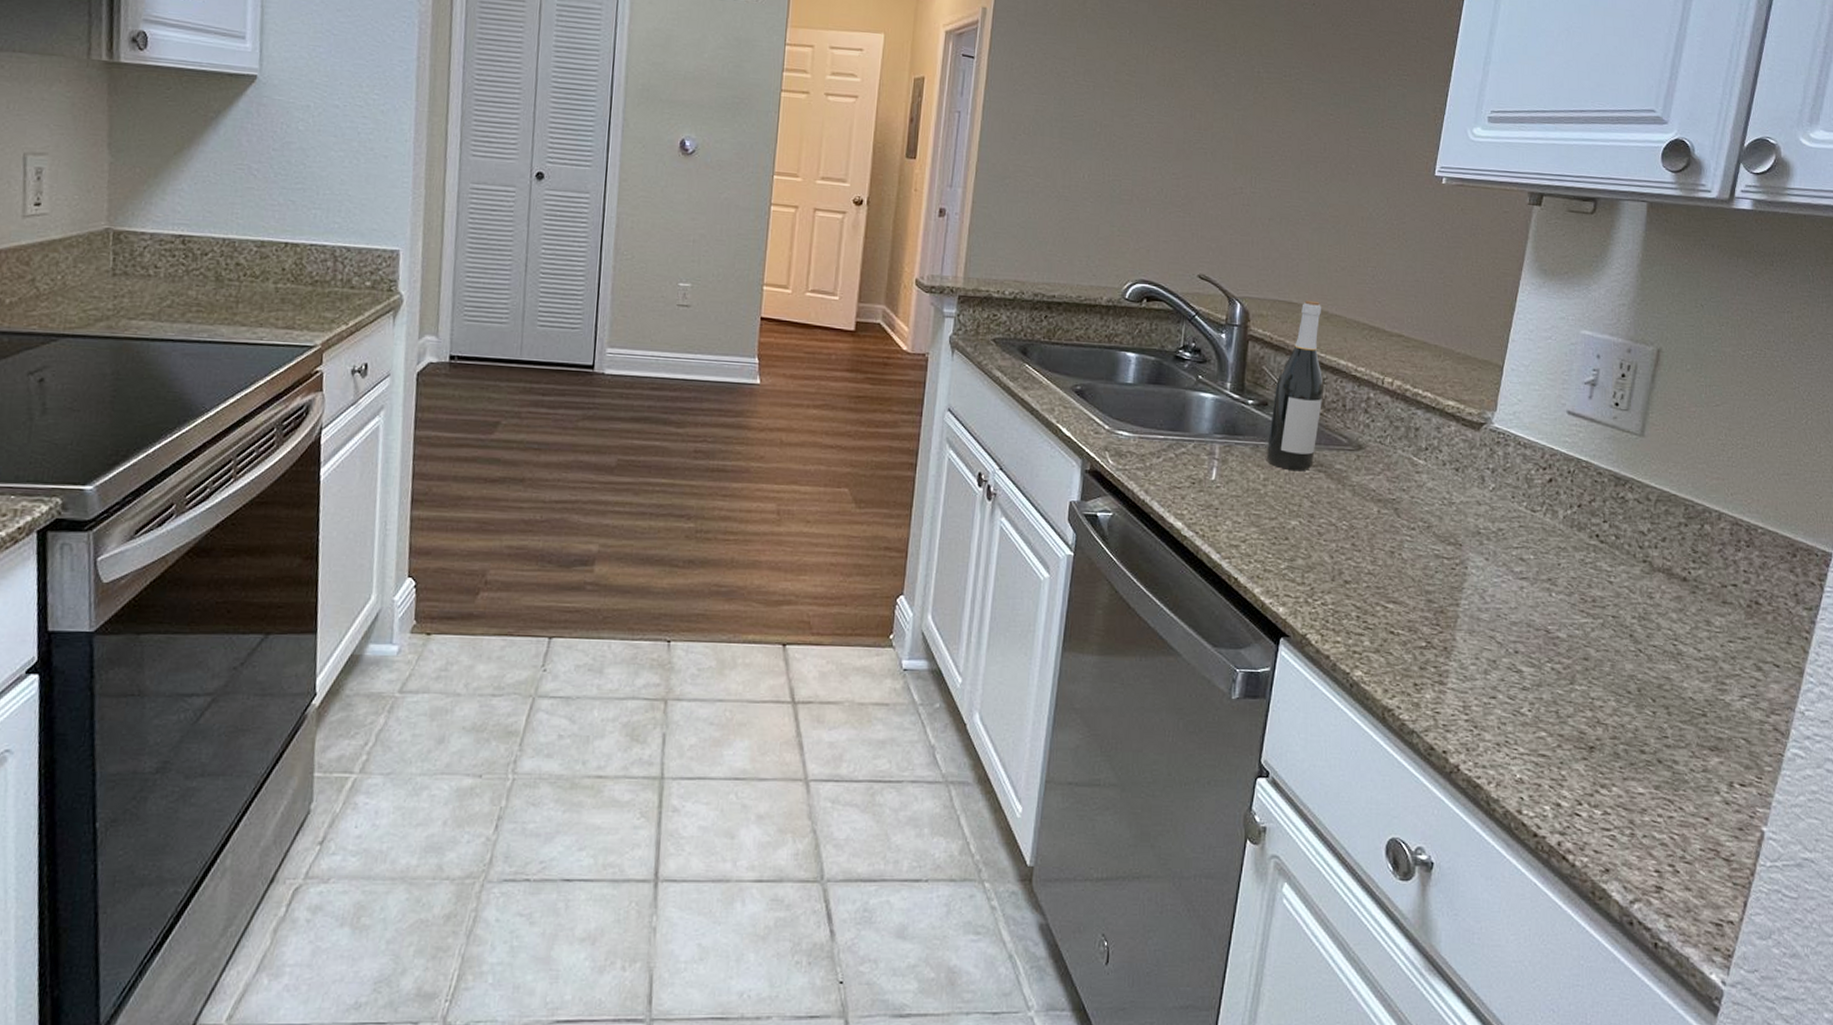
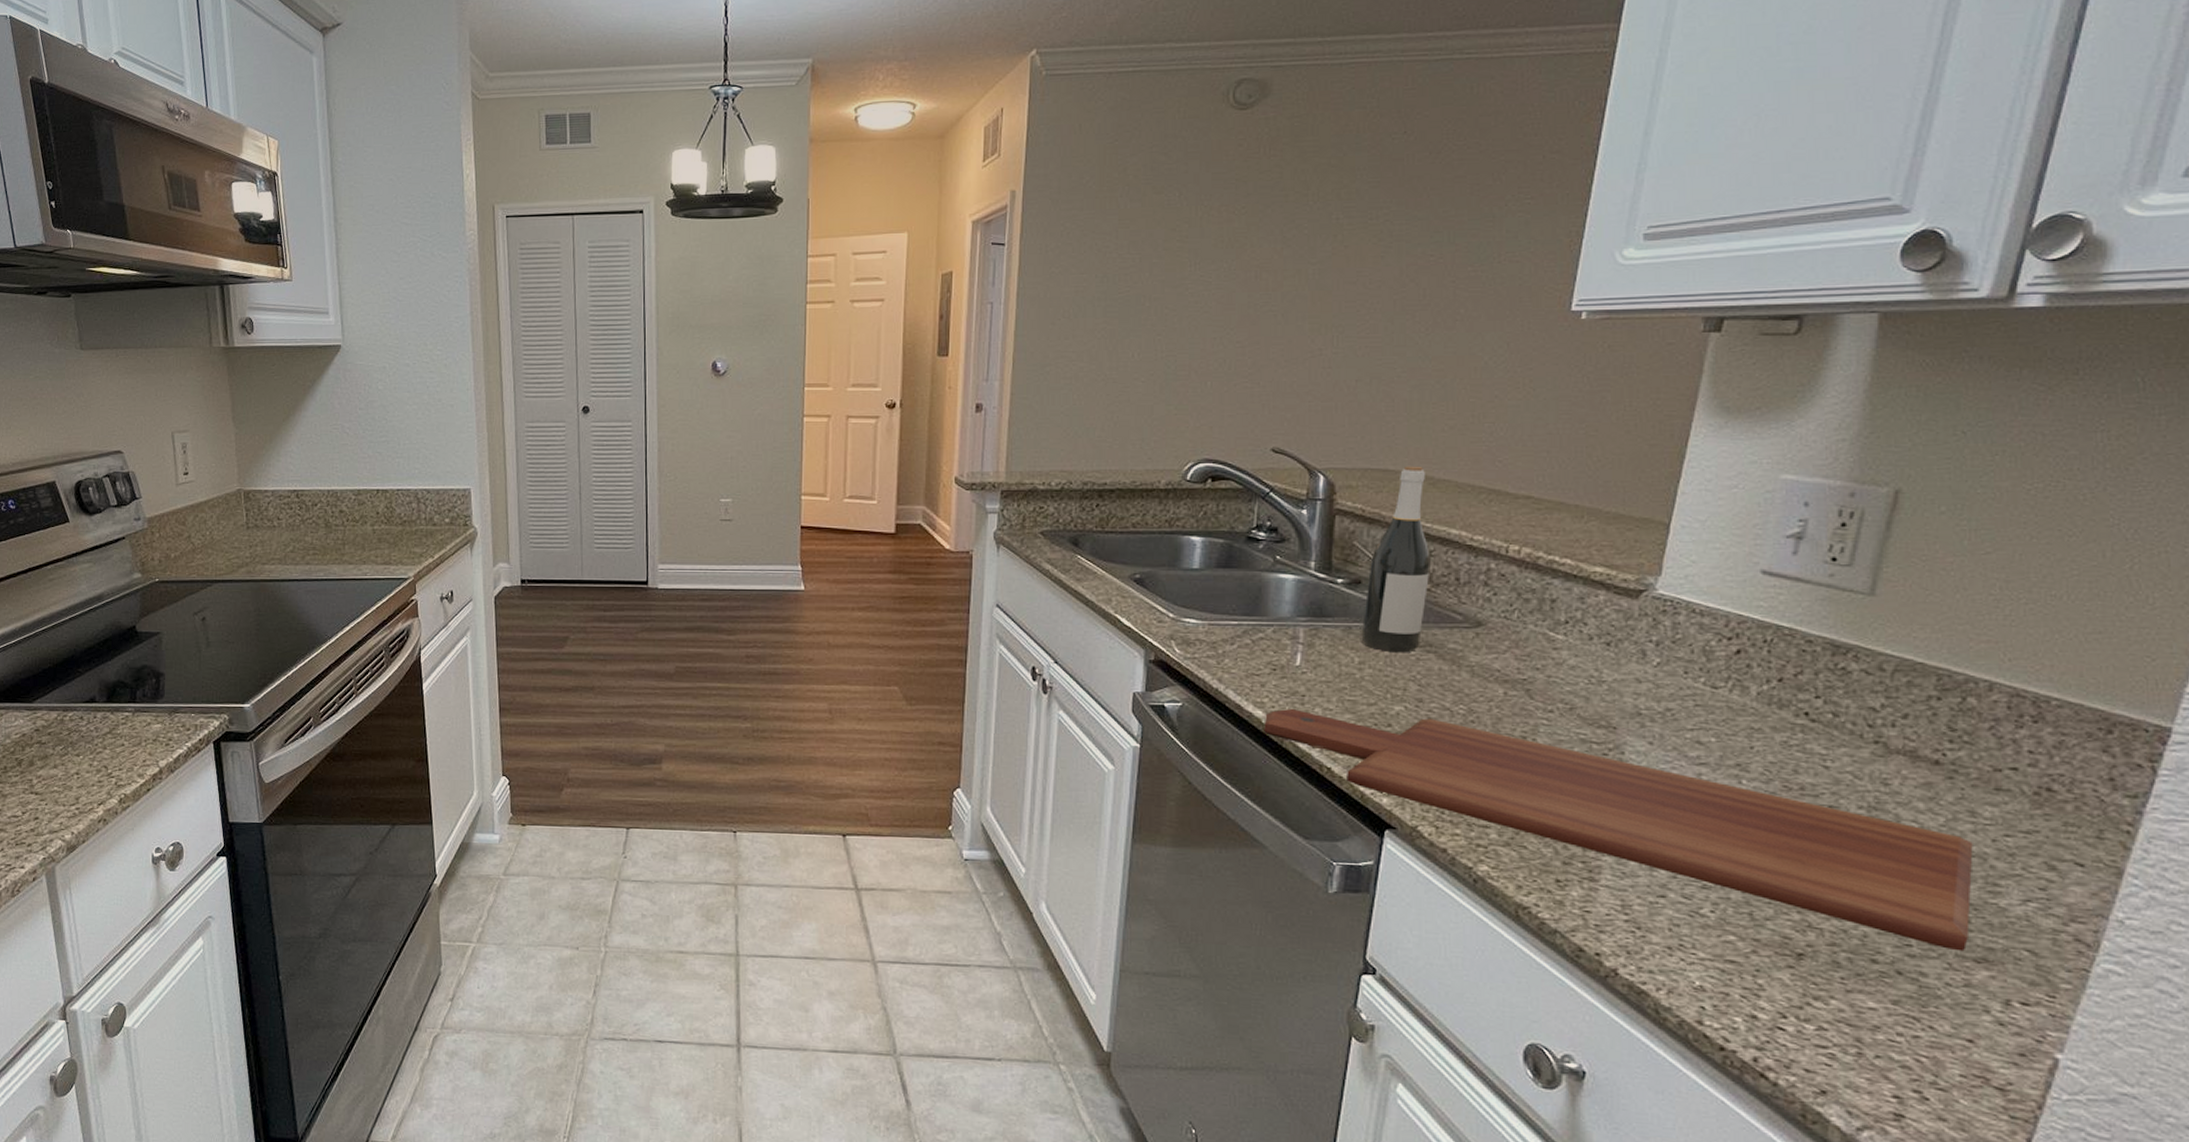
cutting board: none [1182,520,1709,741] -> present [1264,708,1973,952]

